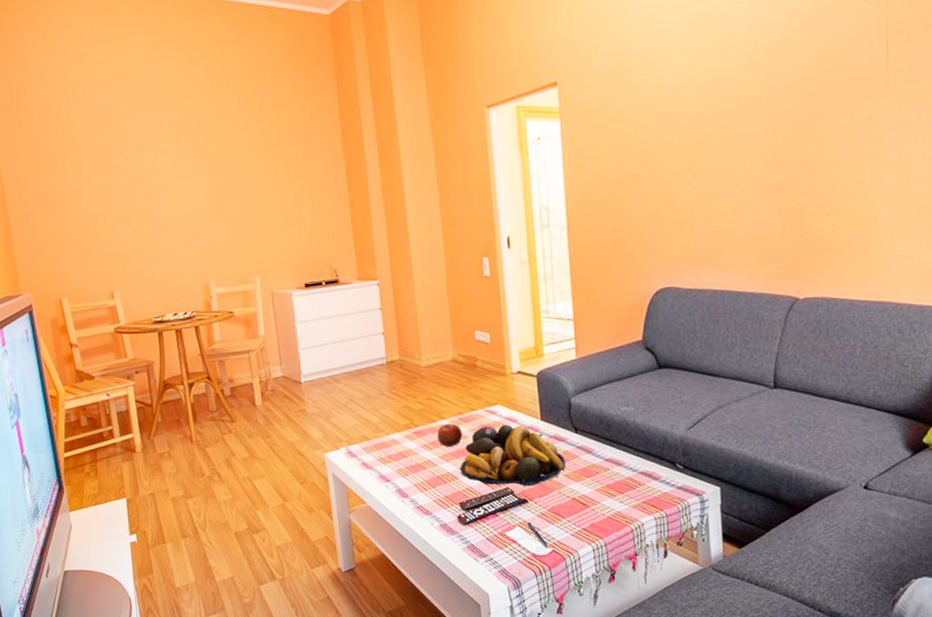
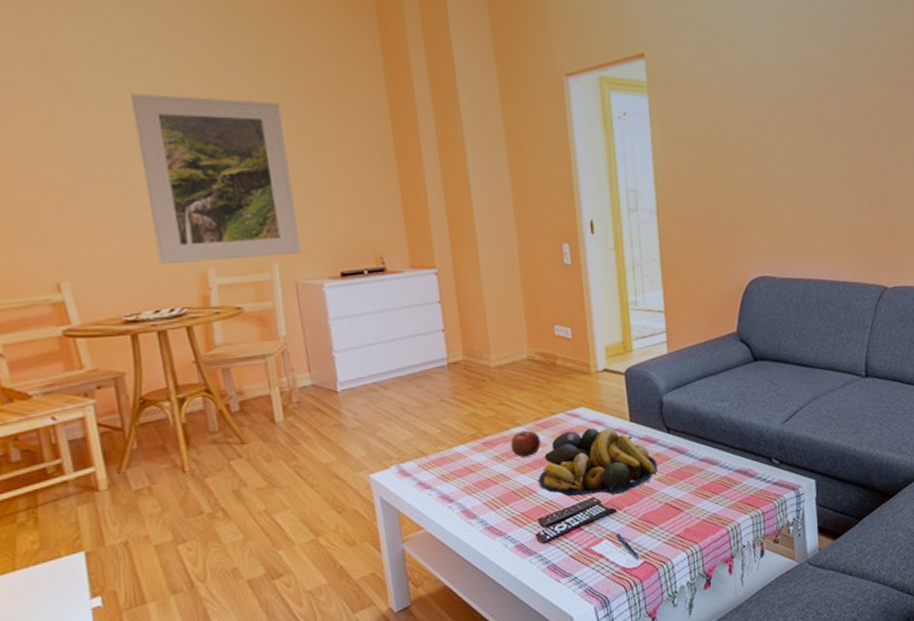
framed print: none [160,144,276,278] -> present [130,93,302,265]

